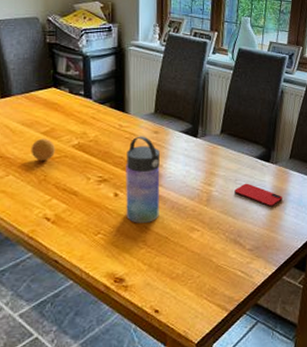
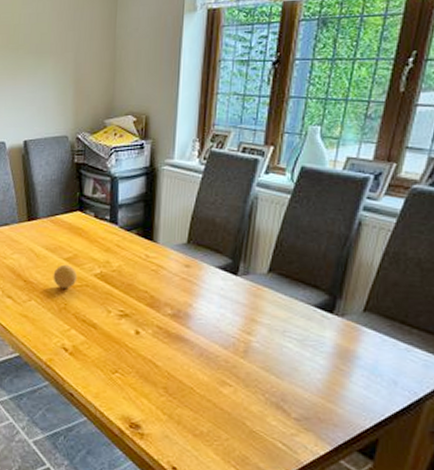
water bottle: present [126,136,160,223] -> none [147,269,190,368]
smartphone: present [234,183,283,207] -> none [281,336,348,371]

